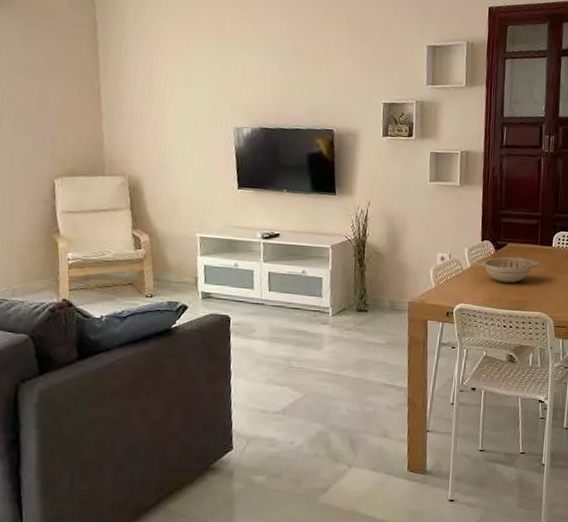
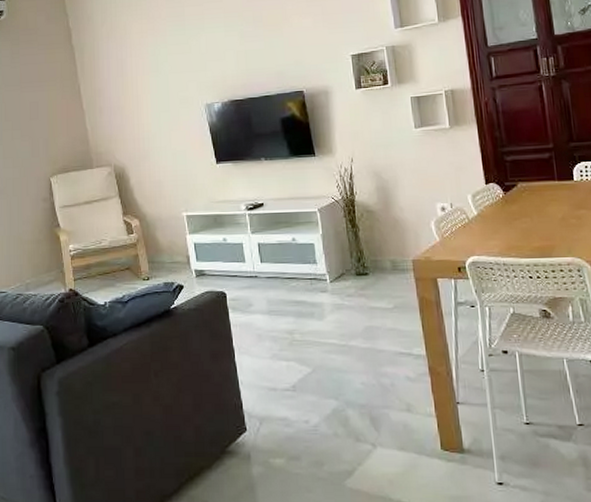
decorative bowl: present [475,256,540,283] -> none [483,197,563,228]

